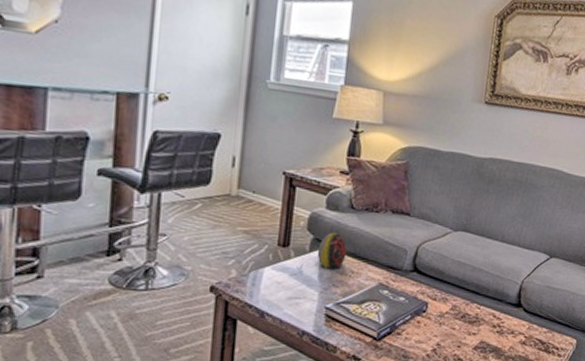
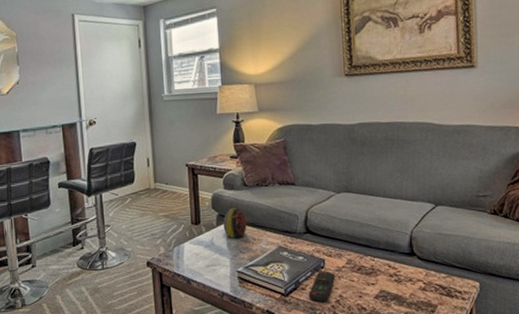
remote control: none [404,315,436,349] -> present [309,271,335,301]

